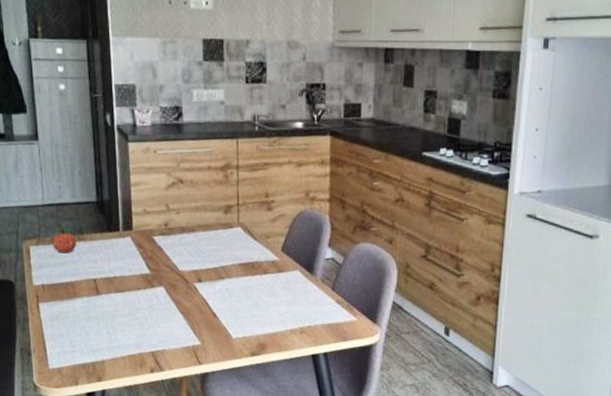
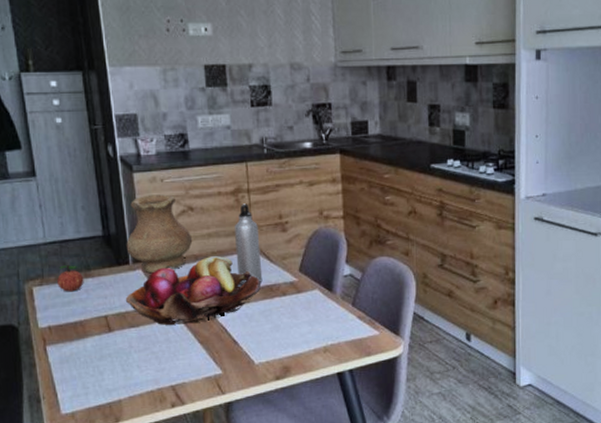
fruit basket: none [115,229,243,294] -> present [126,256,261,325]
vase: none [118,165,180,242] -> present [126,194,192,274]
water bottle: none [221,180,246,260] -> present [234,203,263,285]

